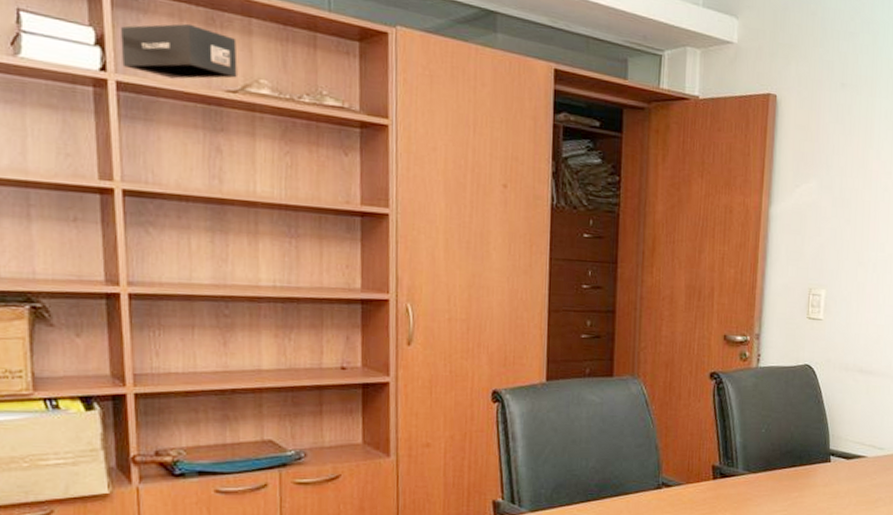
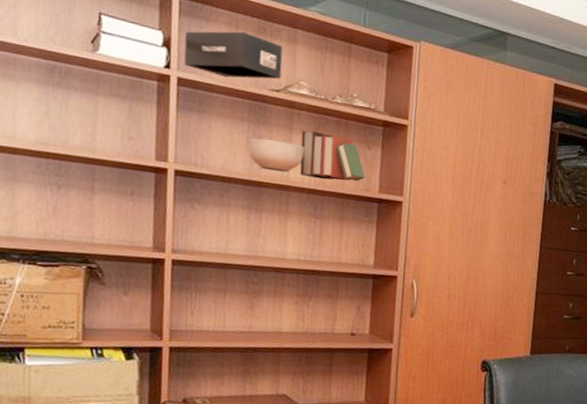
bowl: none [202,147,271,186] -> present [246,137,304,172]
books: none [266,136,344,193] -> present [300,130,366,182]

